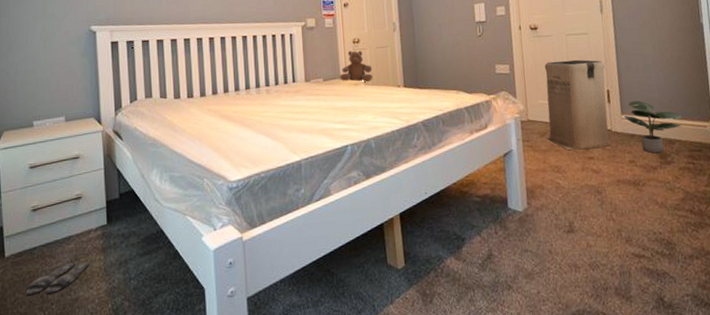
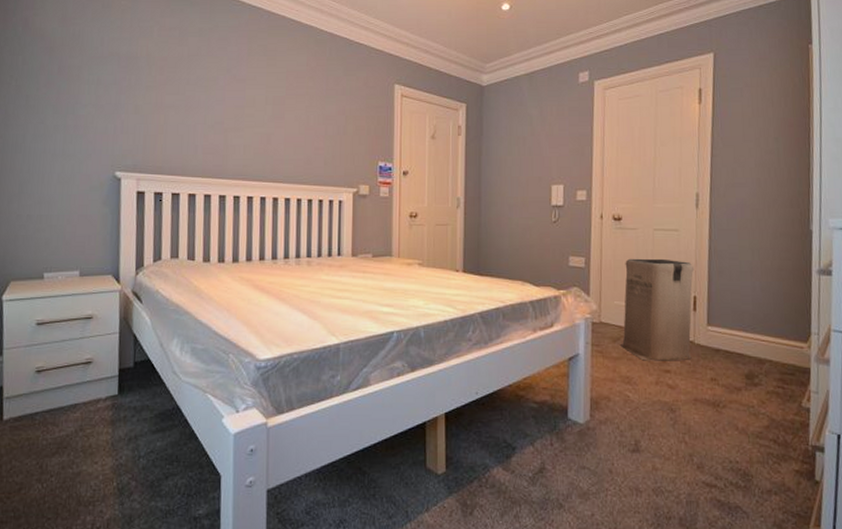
slippers: present [25,262,90,296] -> none [23,434,96,465]
teddy bear: present [339,51,373,83] -> none [390,226,429,263]
potted plant: present [623,101,683,154] -> none [709,312,777,373]

